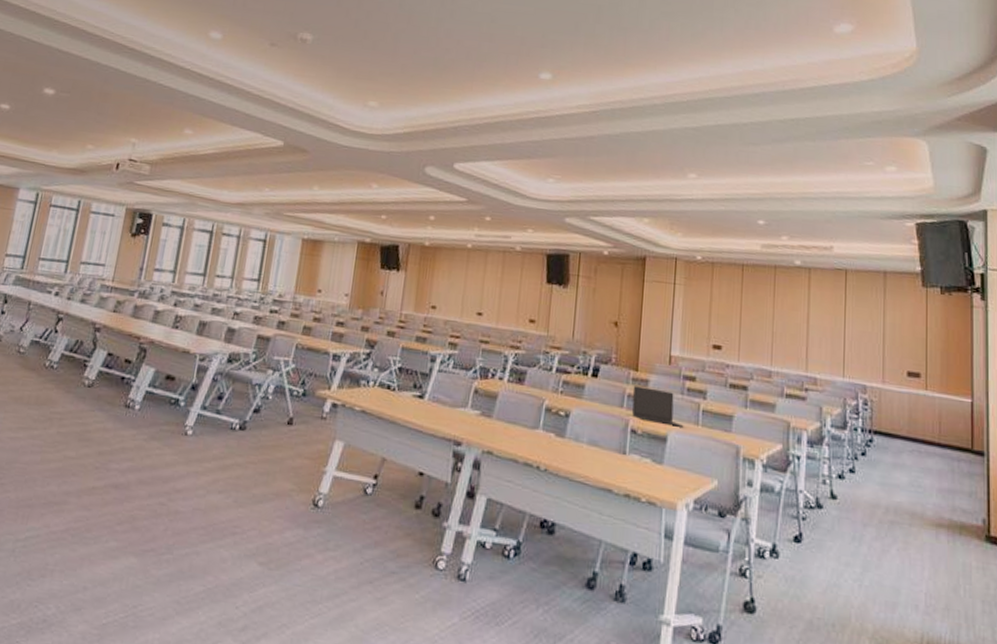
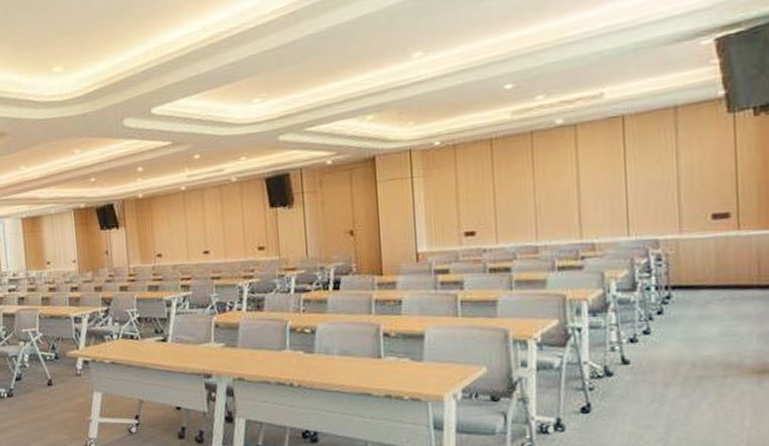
laptop: present [632,386,684,429] -> none [379,289,442,324]

